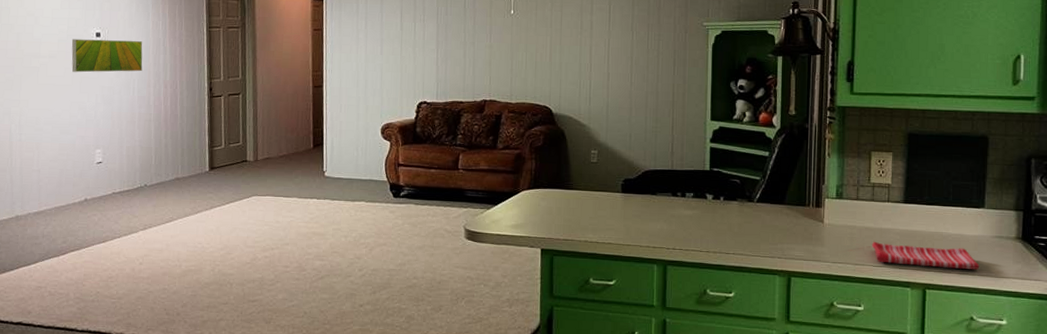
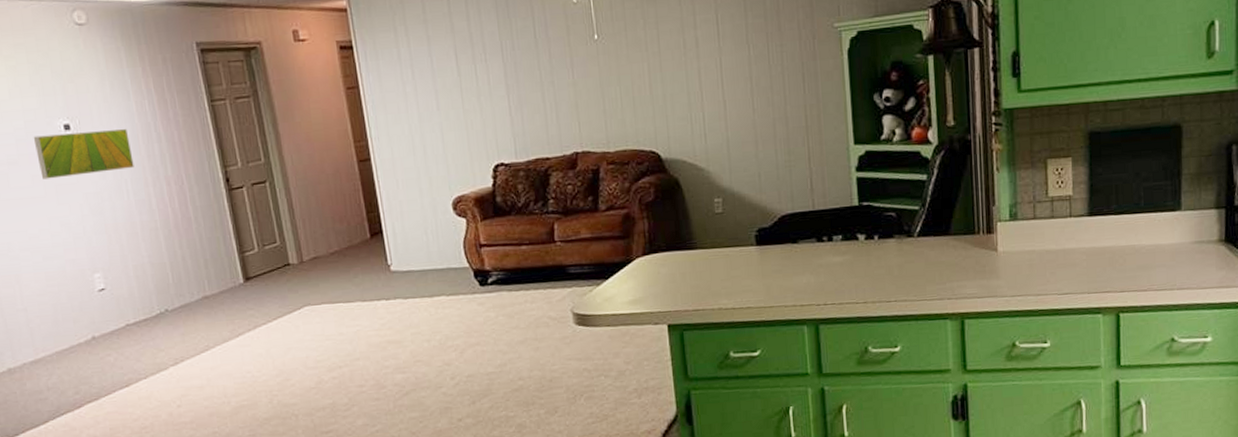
dish towel: present [871,241,980,269] -> none [1054,260,1179,290]

